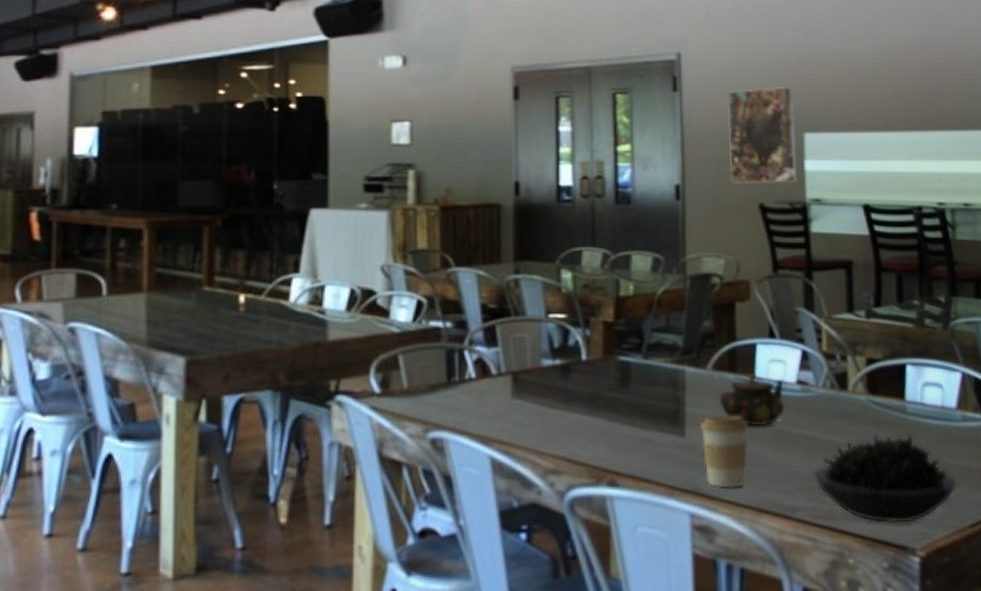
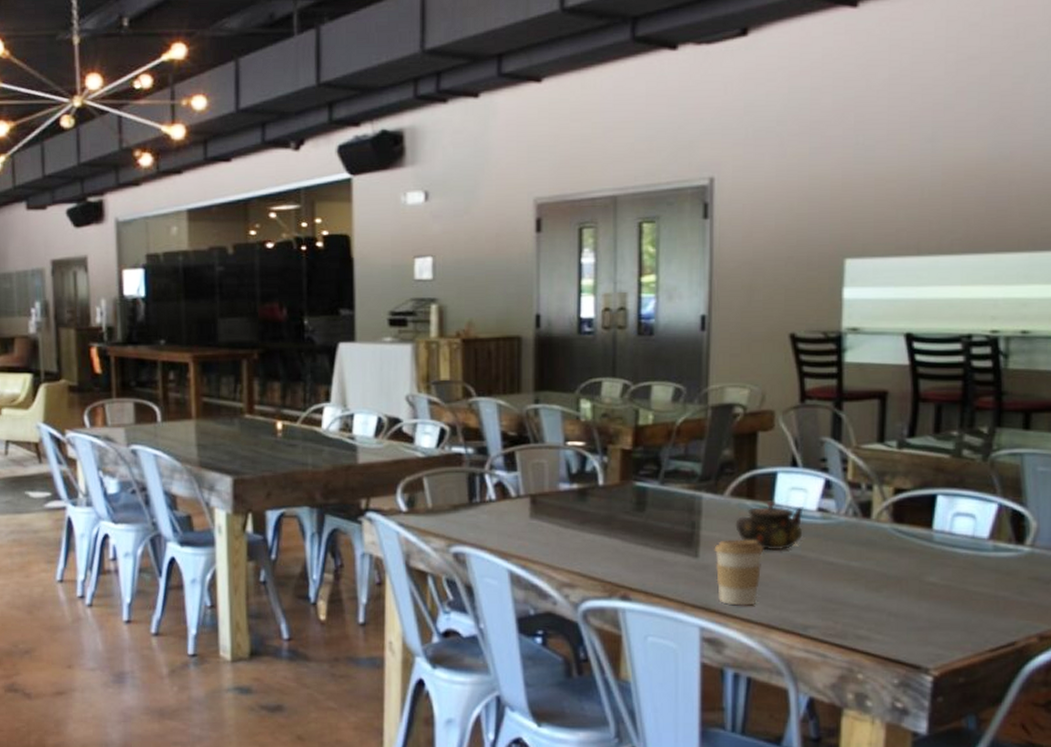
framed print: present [728,86,798,183] -> none [760,209,838,313]
succulent plant: present [813,433,958,524] -> none [827,561,982,644]

